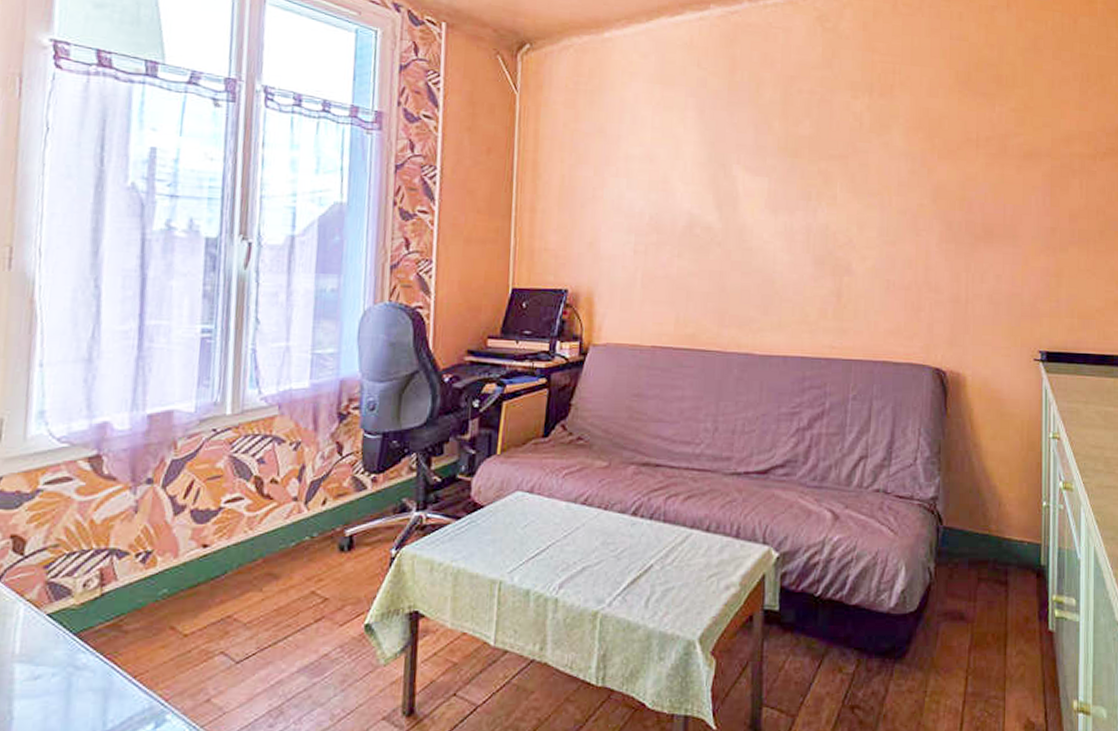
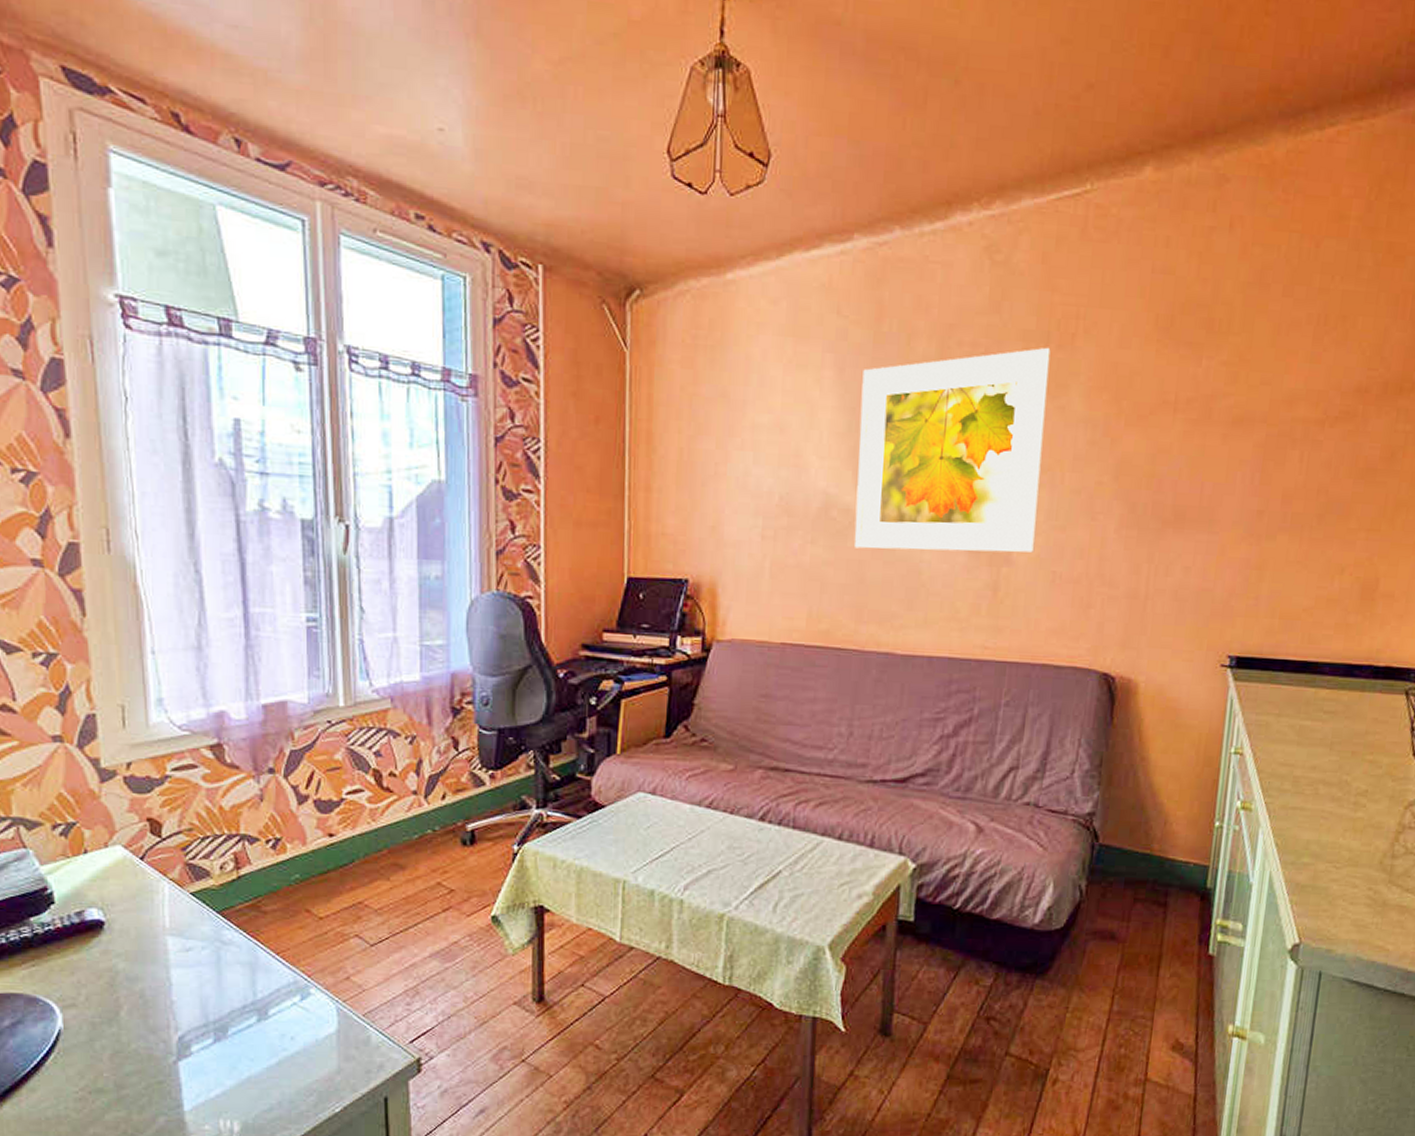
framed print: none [715,95,874,264] -> present [854,347,1051,553]

